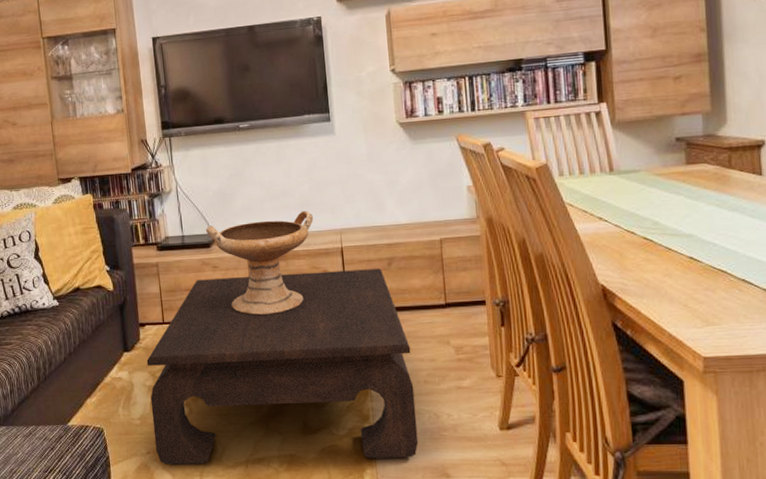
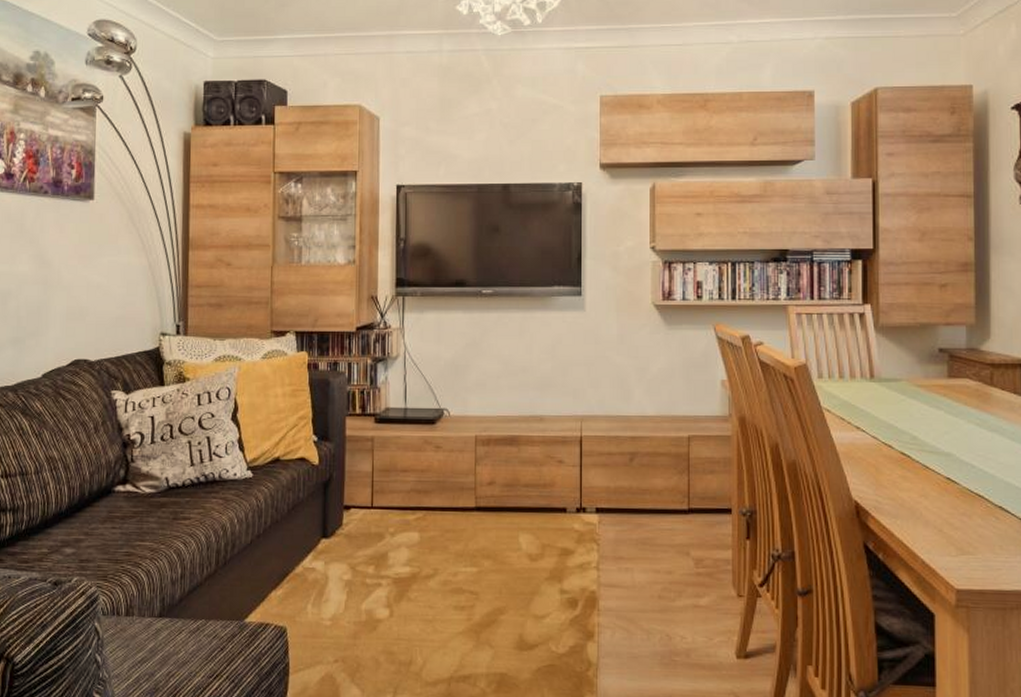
coffee table: present [146,268,419,466] -> none [345,460,646,685]
decorative bowl: present [205,210,314,316] -> none [431,392,554,507]

